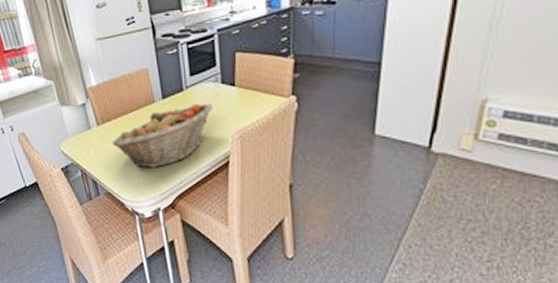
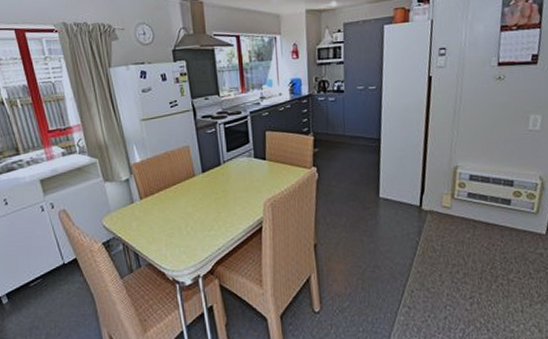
fruit basket: present [112,103,213,167] -> none [154,175,247,237]

